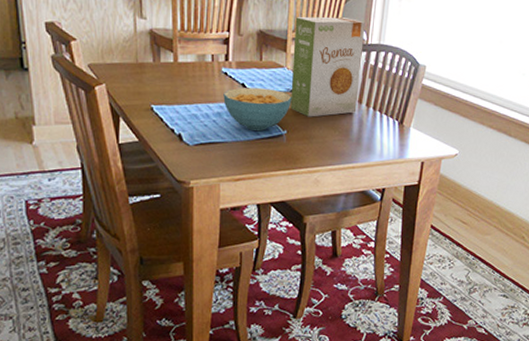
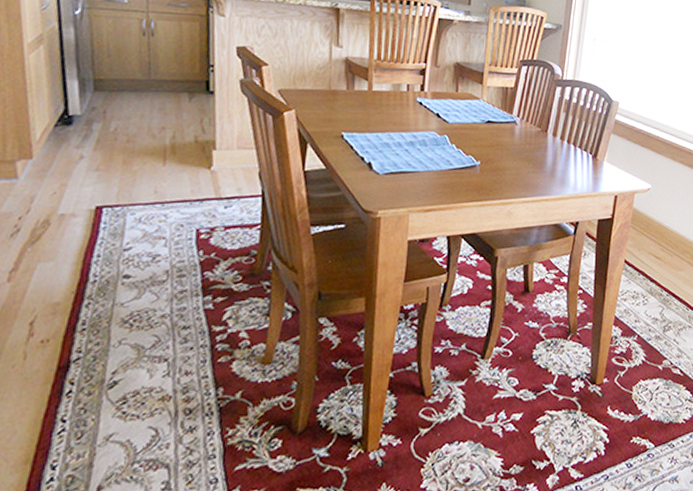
cereal bowl: present [223,87,292,132] -> none [417,117,487,162]
food box: present [290,16,365,117] -> none [485,51,561,149]

